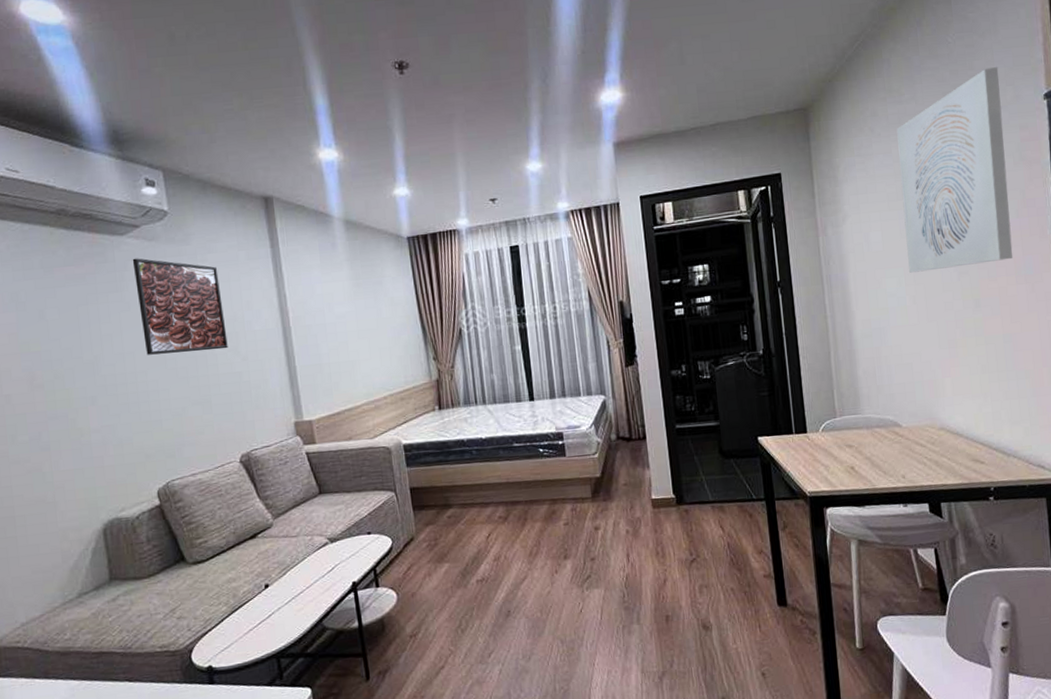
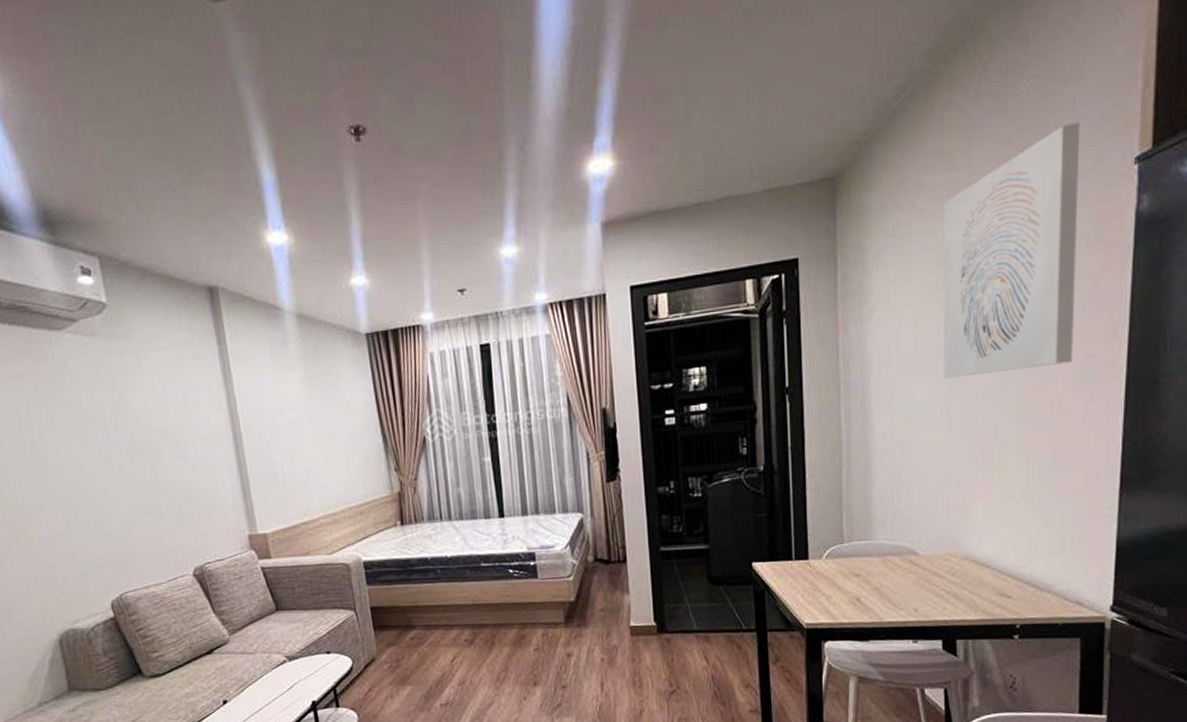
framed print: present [132,258,228,355] -> none [72,355,177,461]

